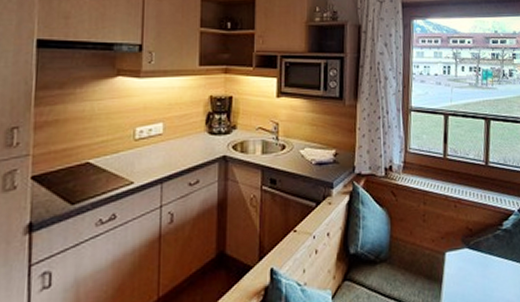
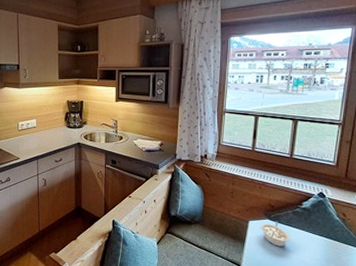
legume: none [458,250,494,284] -> present [260,222,290,247]

